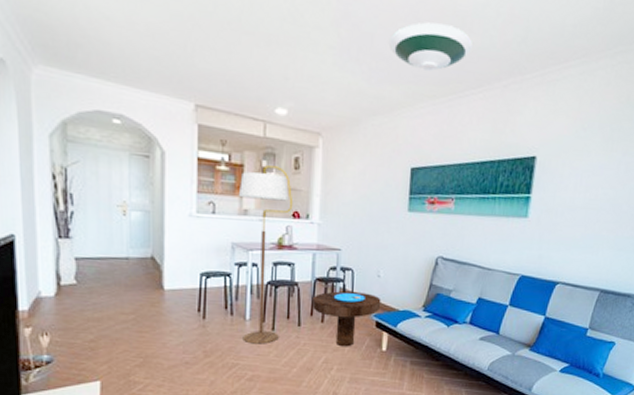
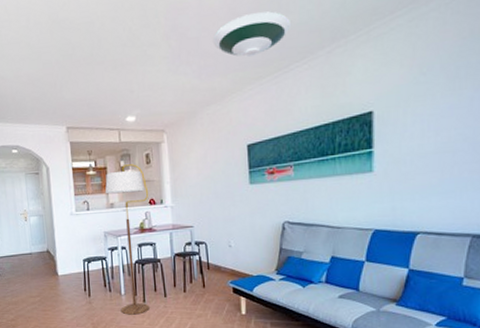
side table: present [313,291,381,347] -> none [174,262,236,313]

